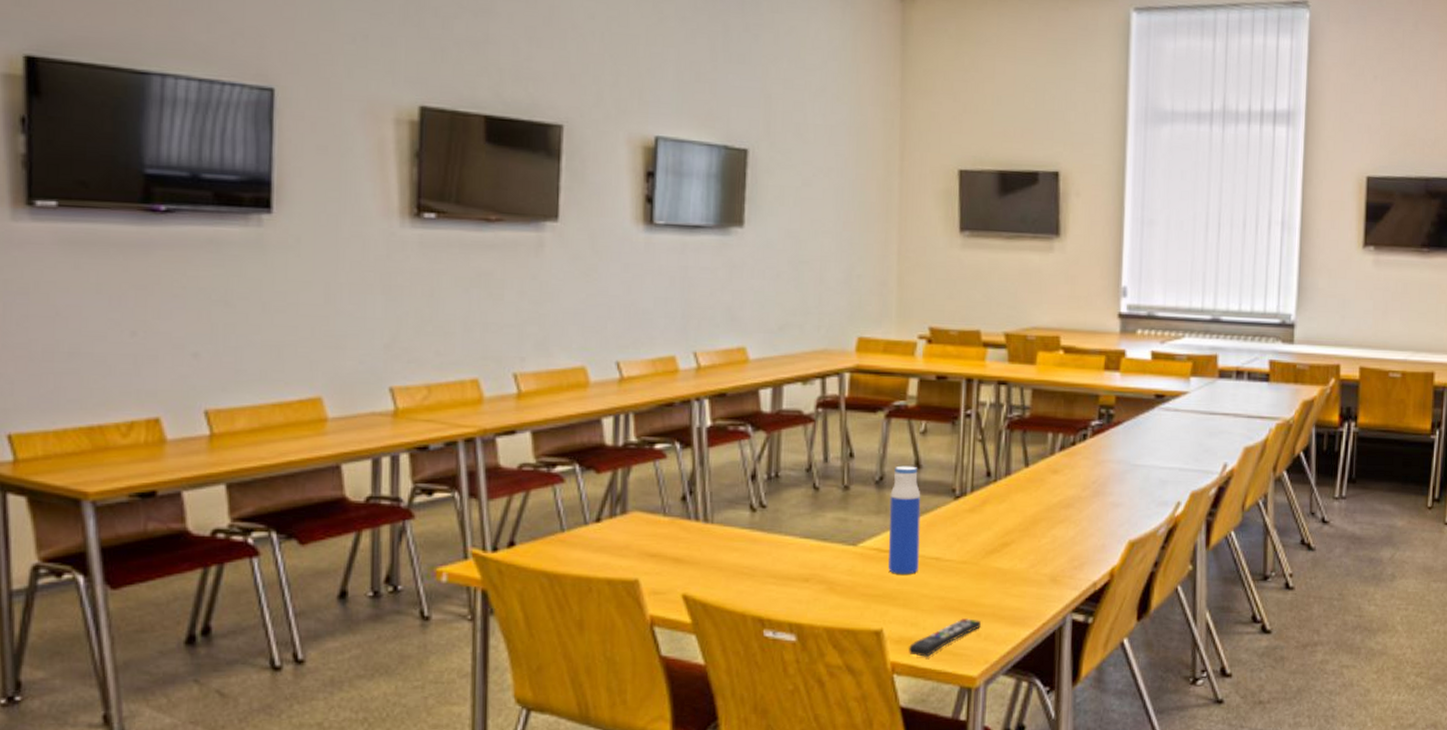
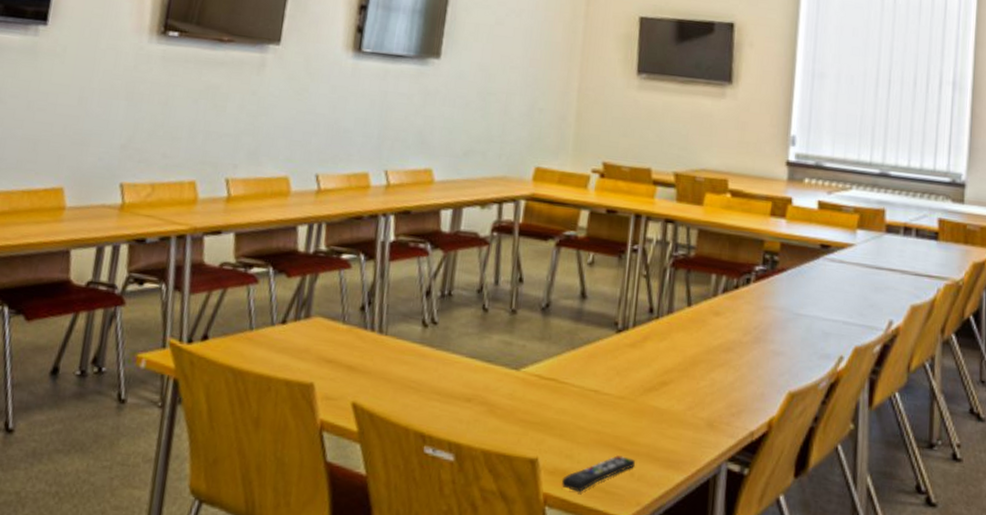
water bottle: present [888,465,921,574] -> none [548,294,585,405]

